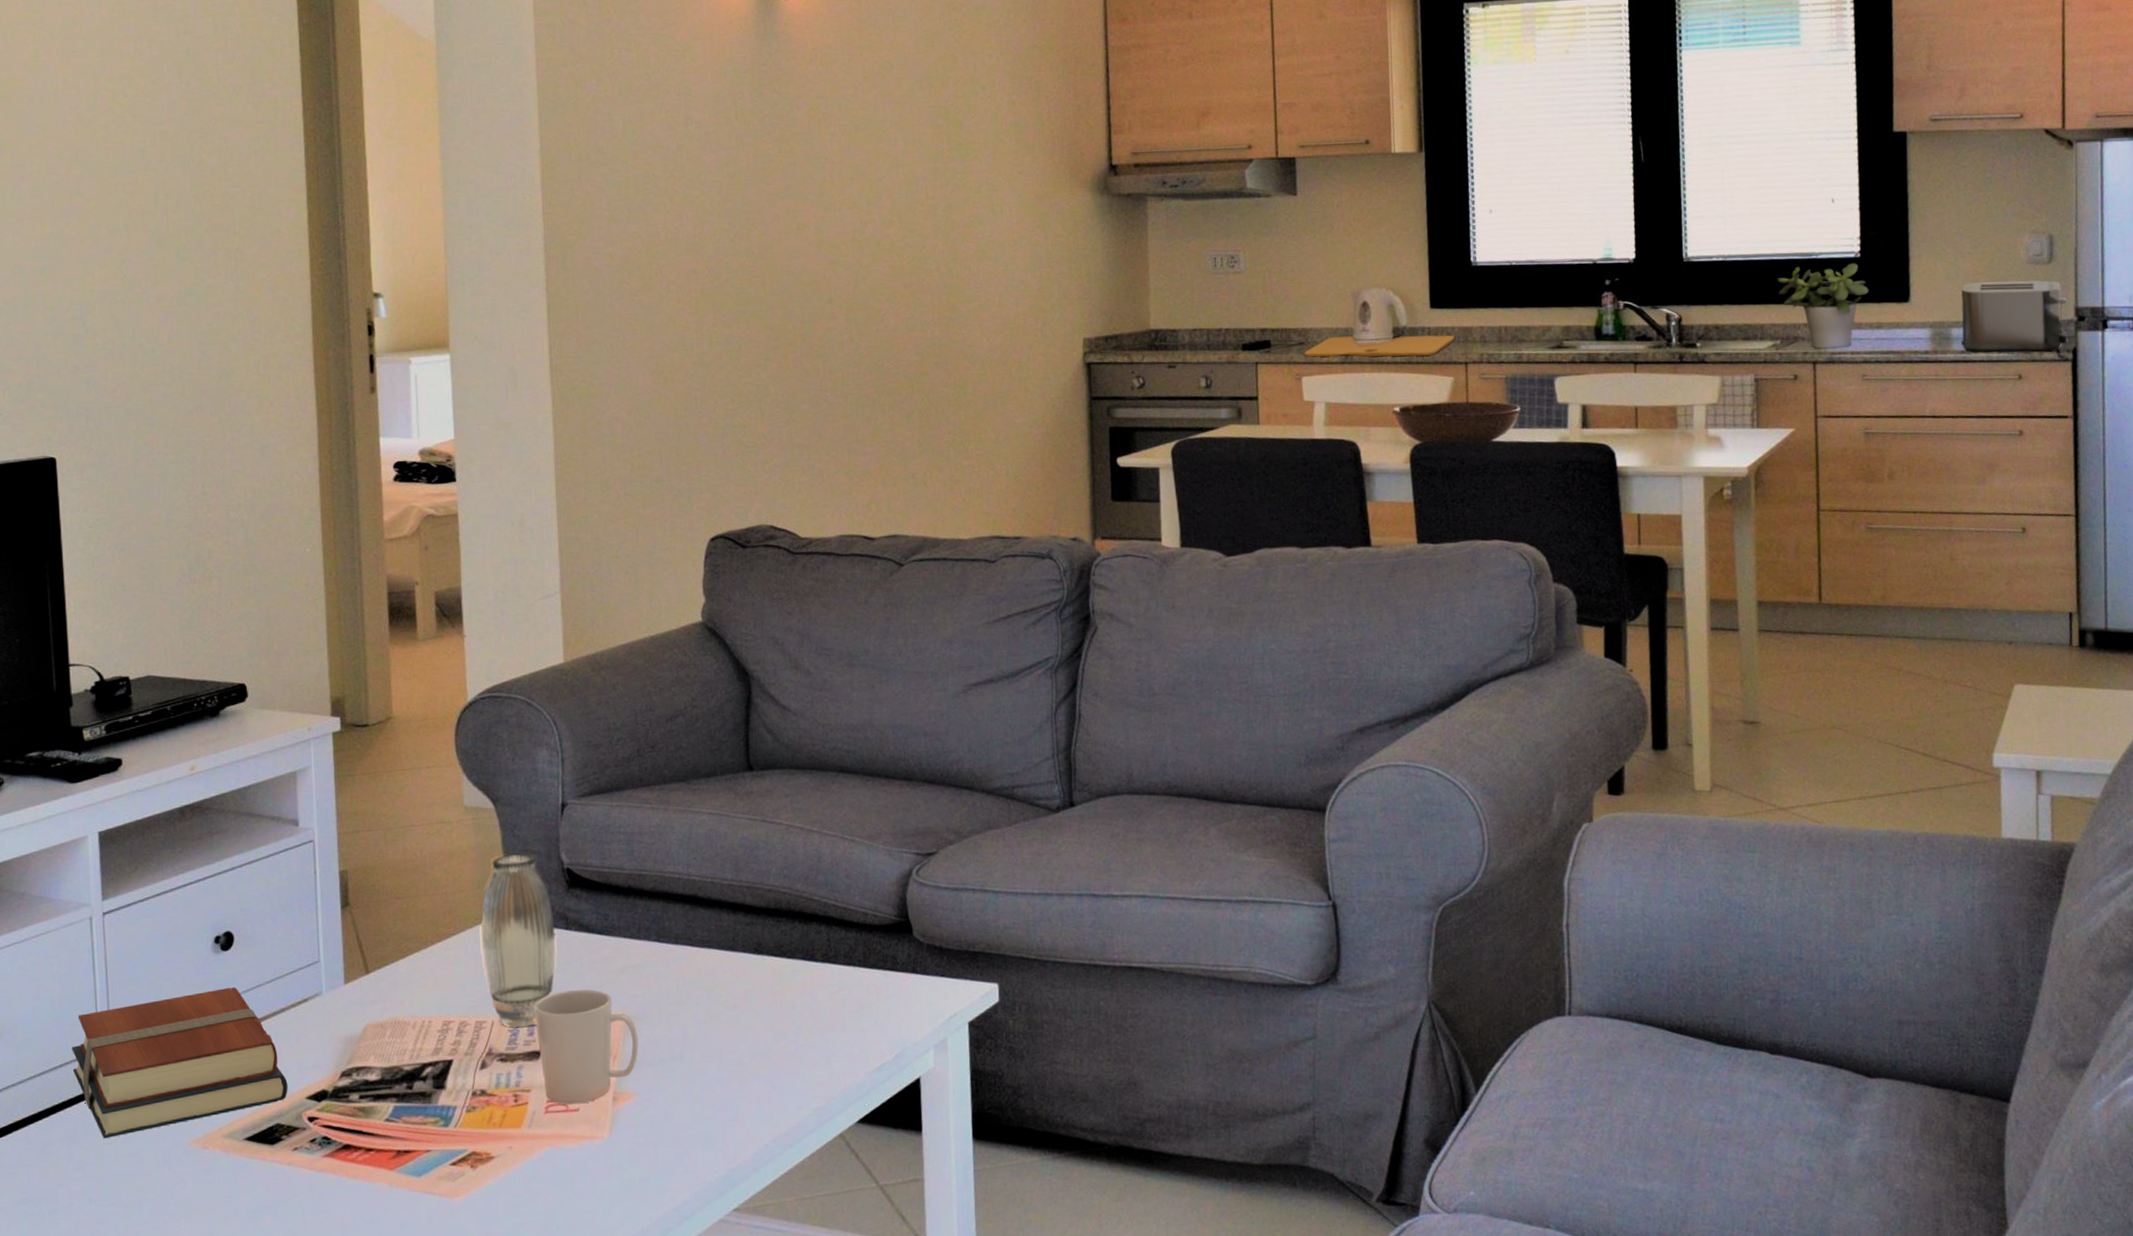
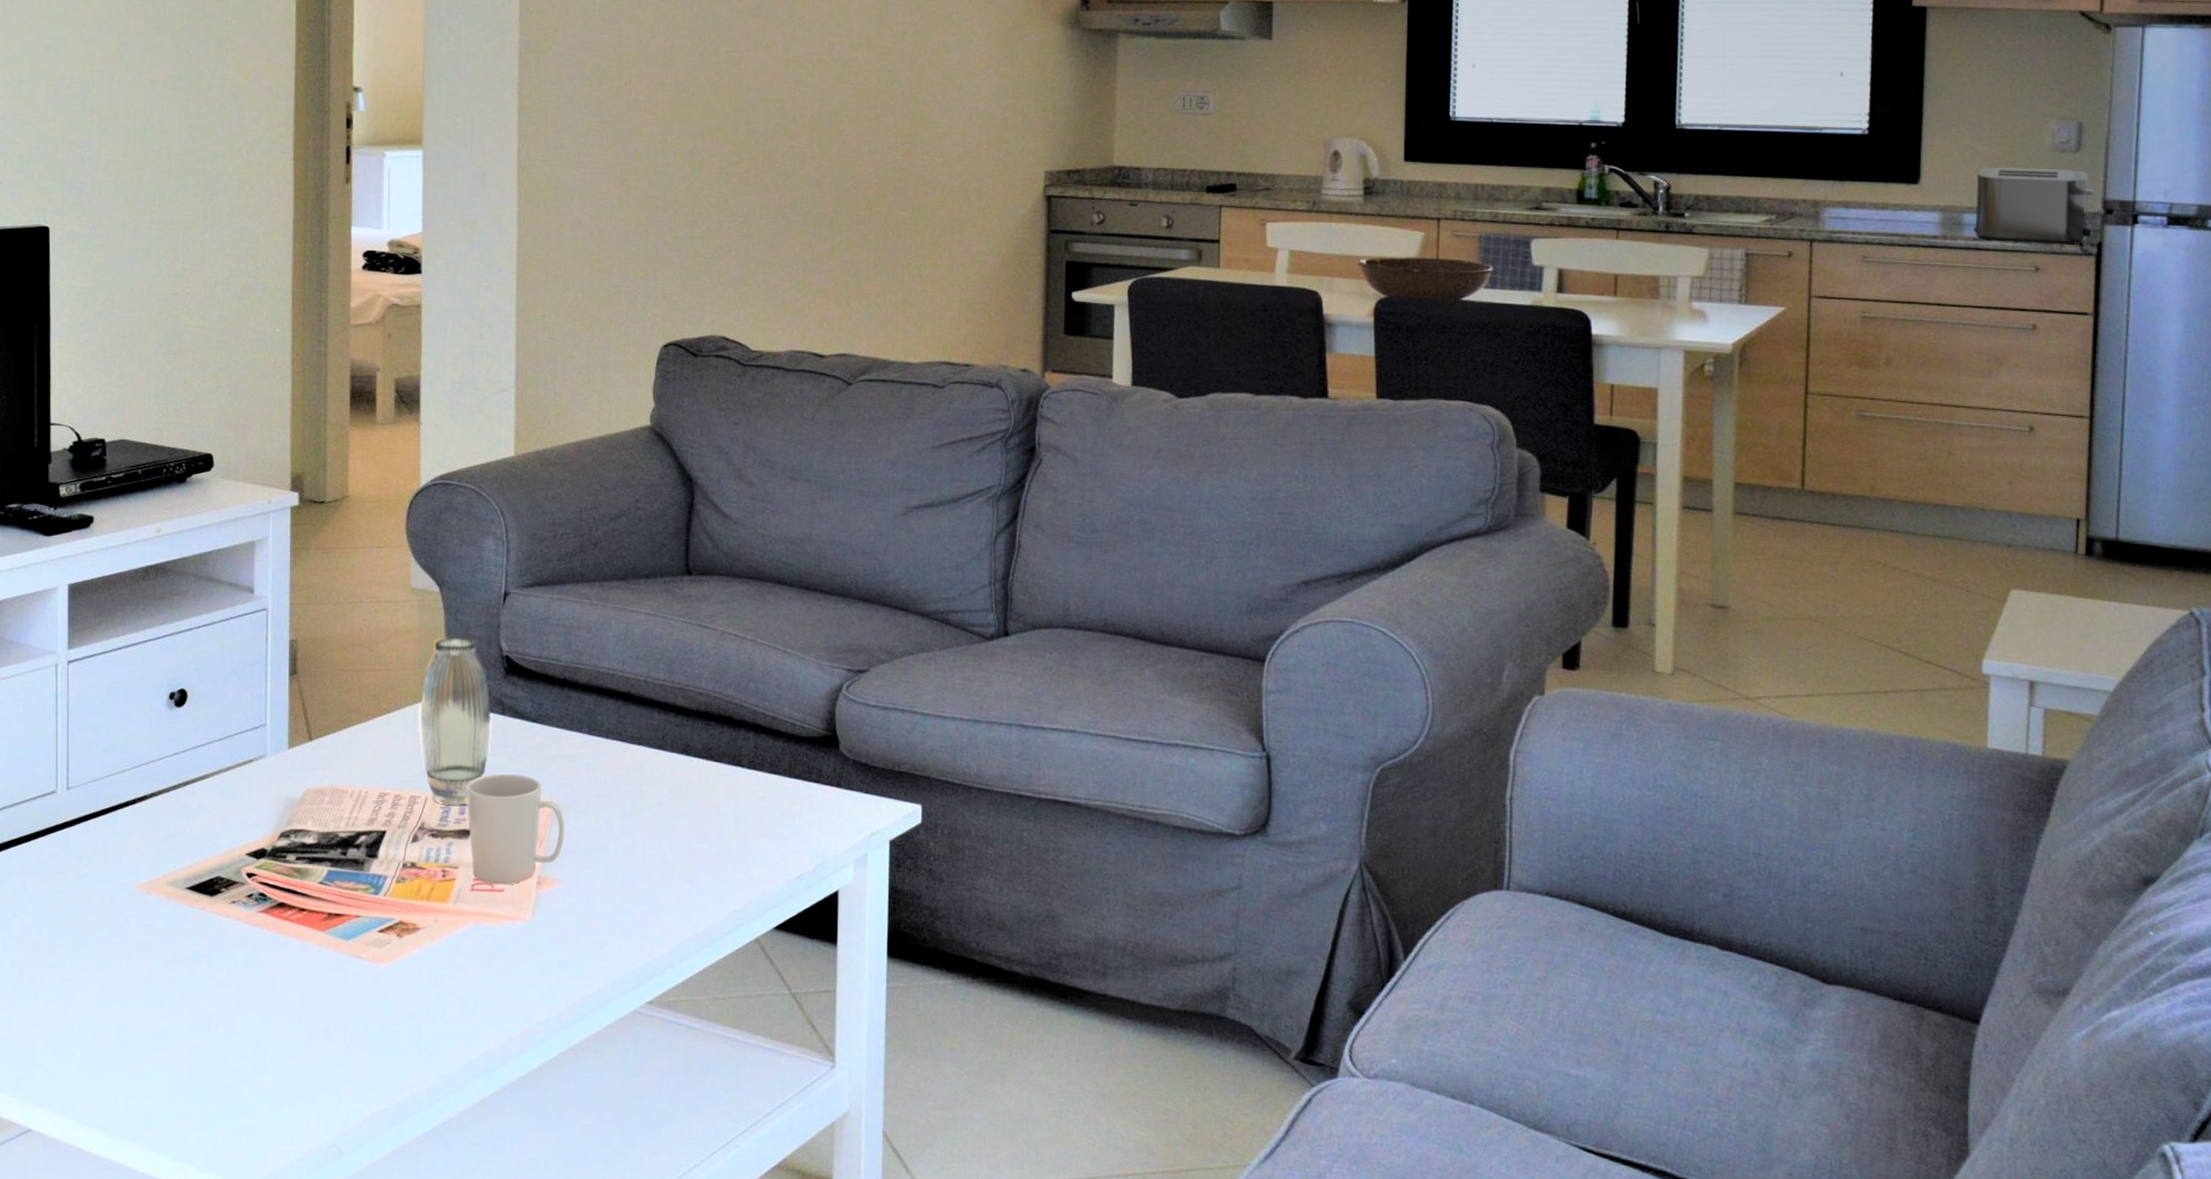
books: present [71,986,288,1139] -> none [31,742,230,876]
cutting board: present [1304,335,1455,358] -> none [1270,184,1428,209]
potted plant: present [1777,263,1869,349] -> none [1776,140,1875,228]

